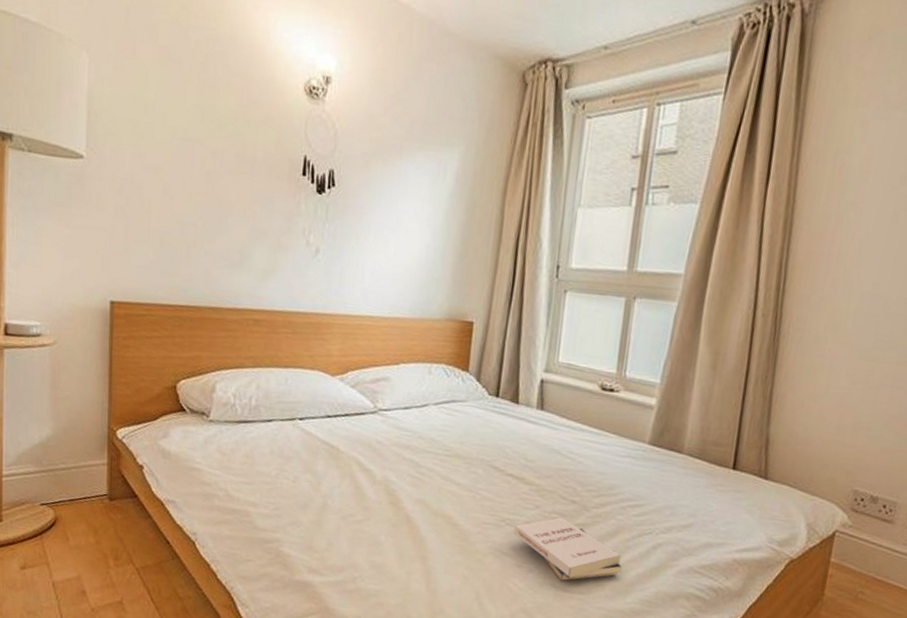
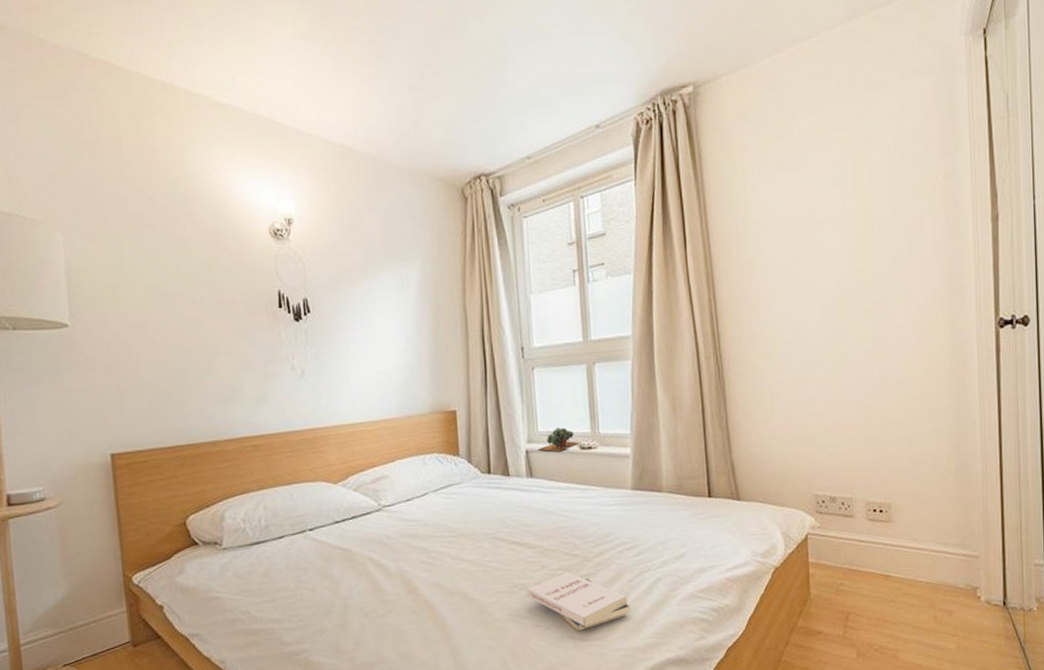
succulent plant: none [554,361,604,389] -> present [537,427,582,452]

